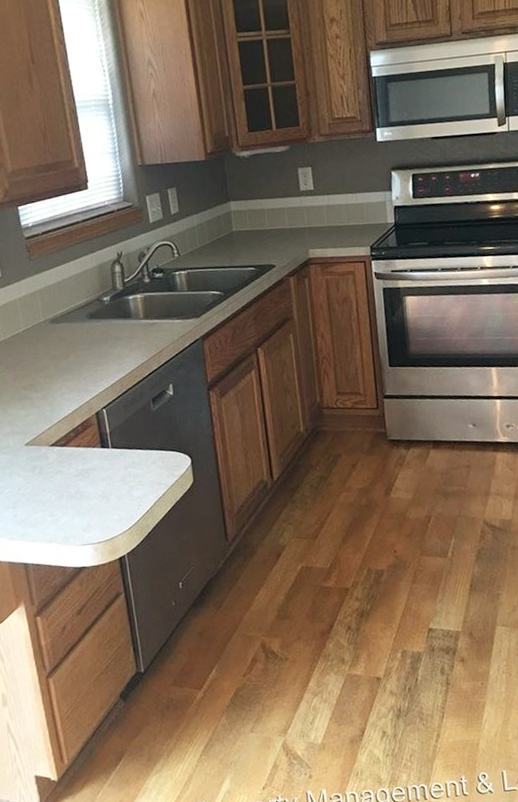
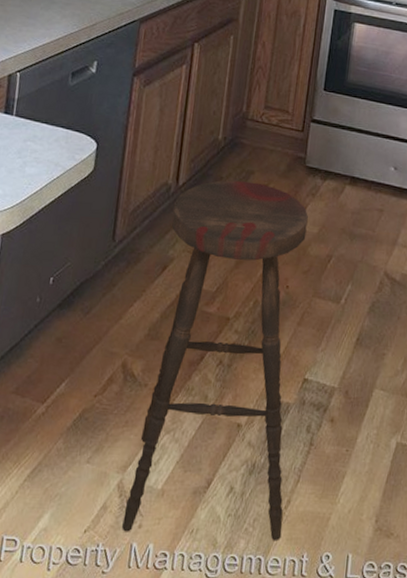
bar stool: none [273,463,438,783] -> present [122,180,308,540]

